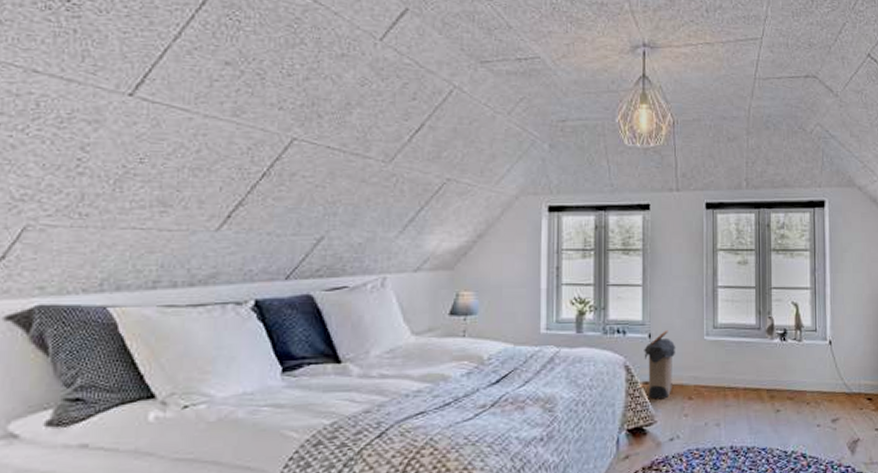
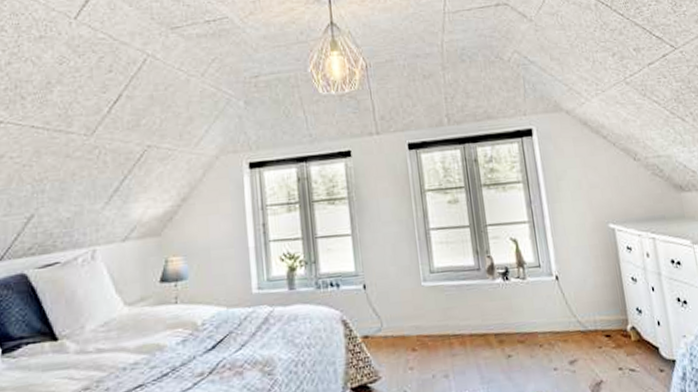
laundry hamper: present [644,329,676,400] -> none [360,278,394,354]

